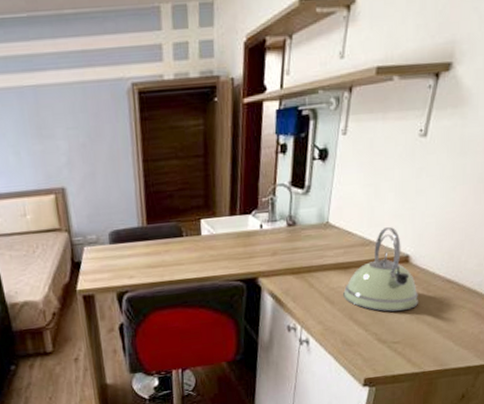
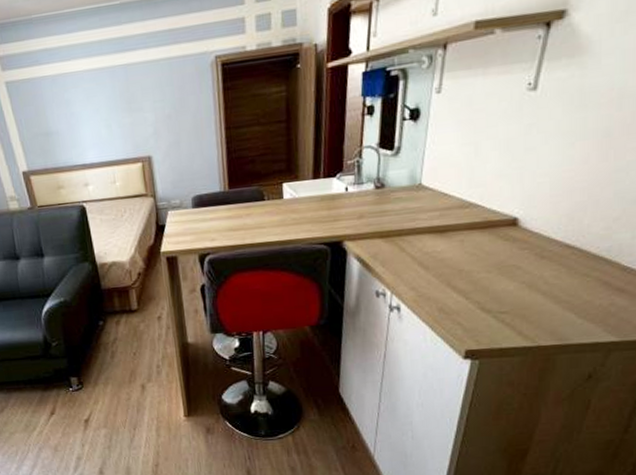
kettle: present [343,227,418,312] -> none [439,188,530,279]

